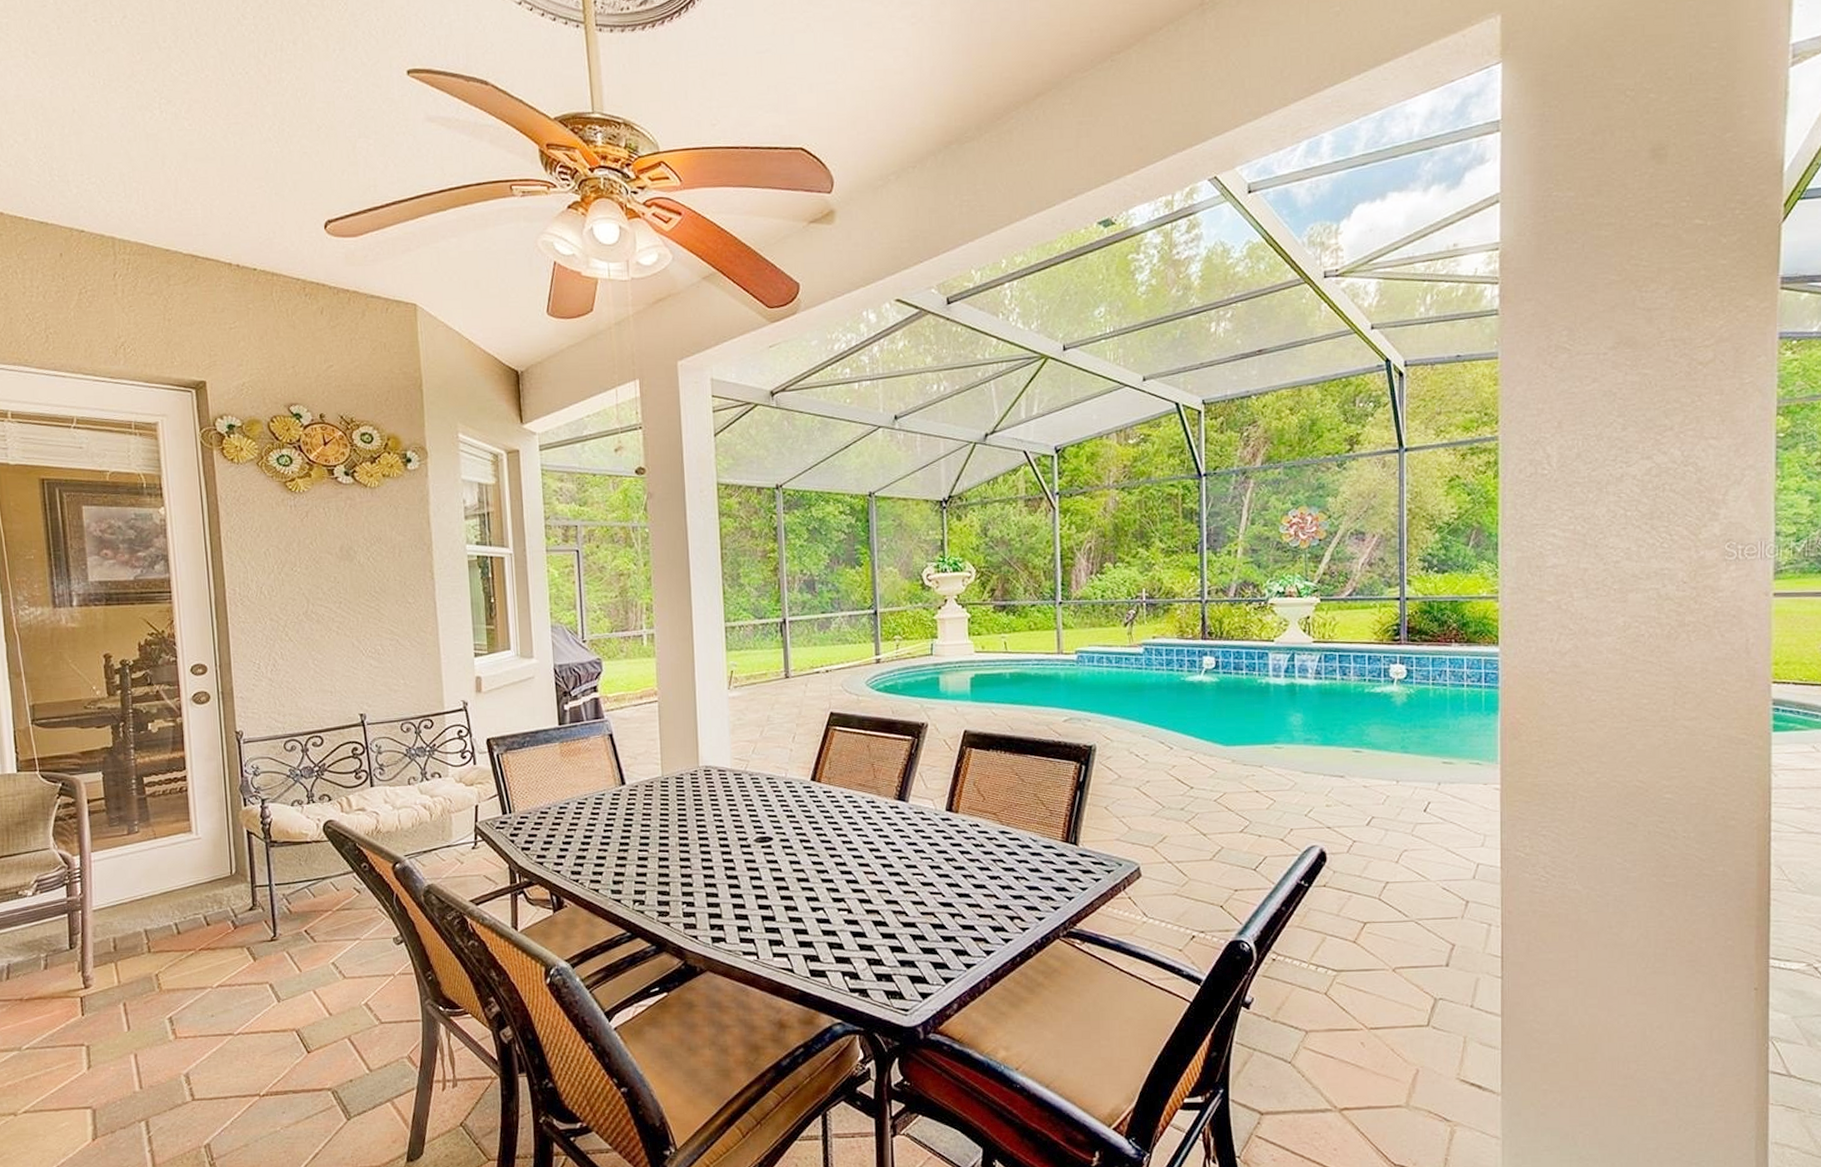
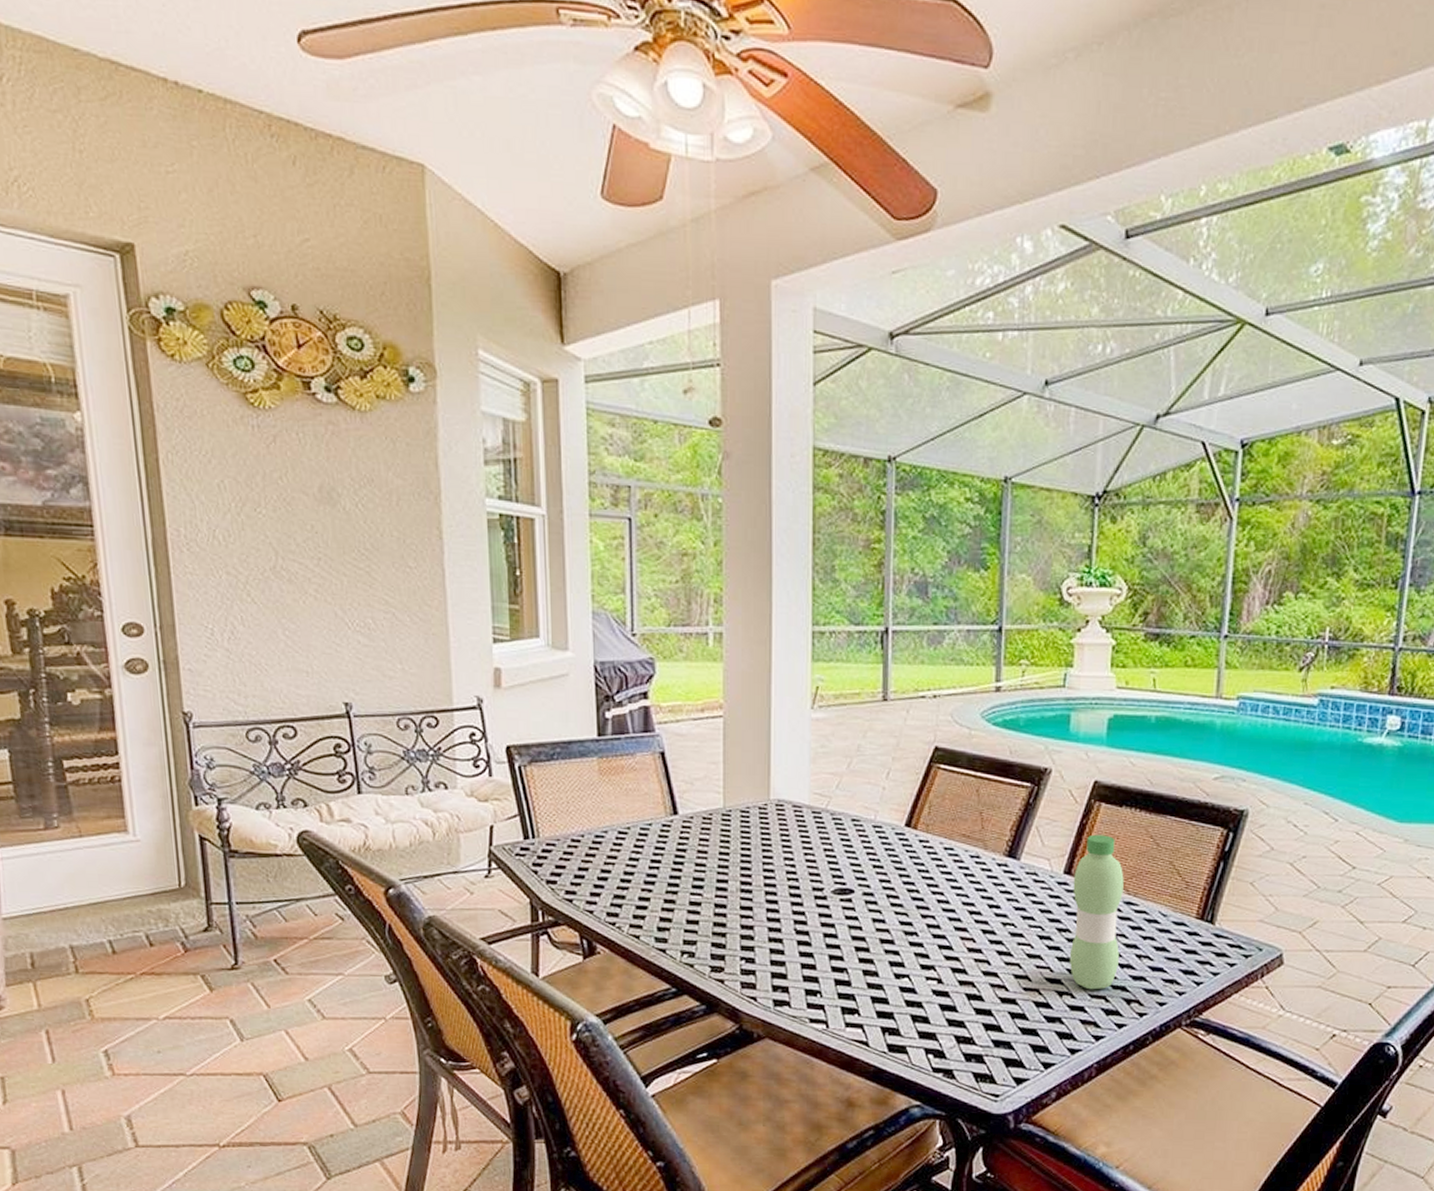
water bottle: none [954,775,1000,910] -> present [1070,834,1124,990]

